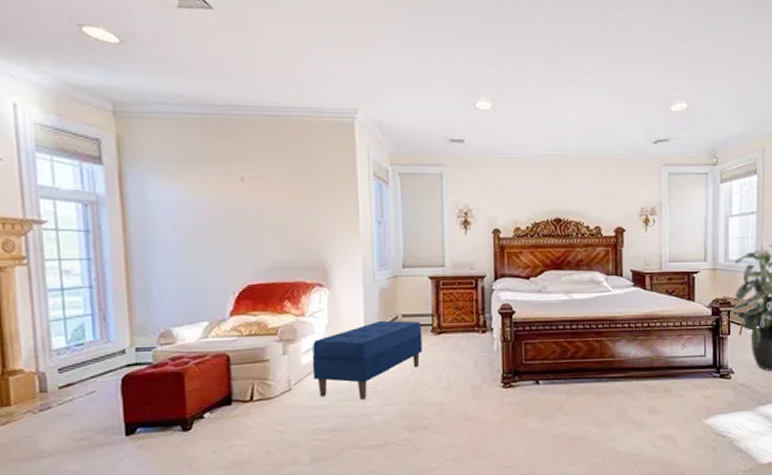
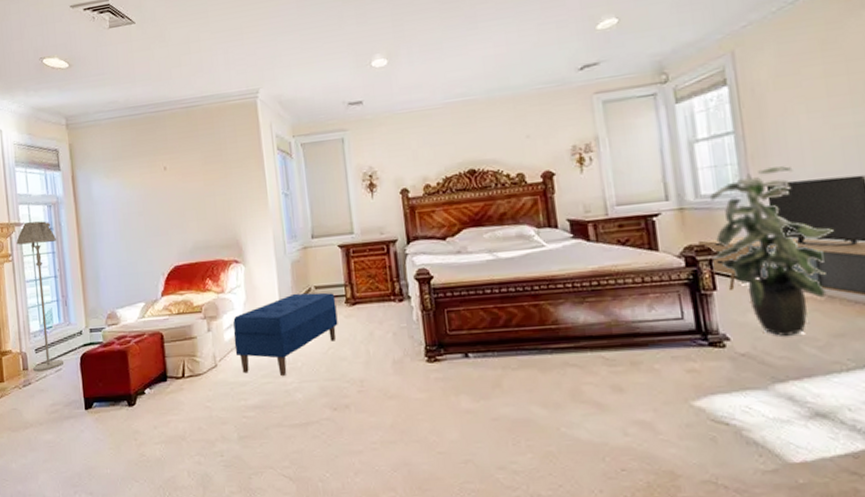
floor lamp: none [34,221,100,395] -> present [16,221,65,372]

